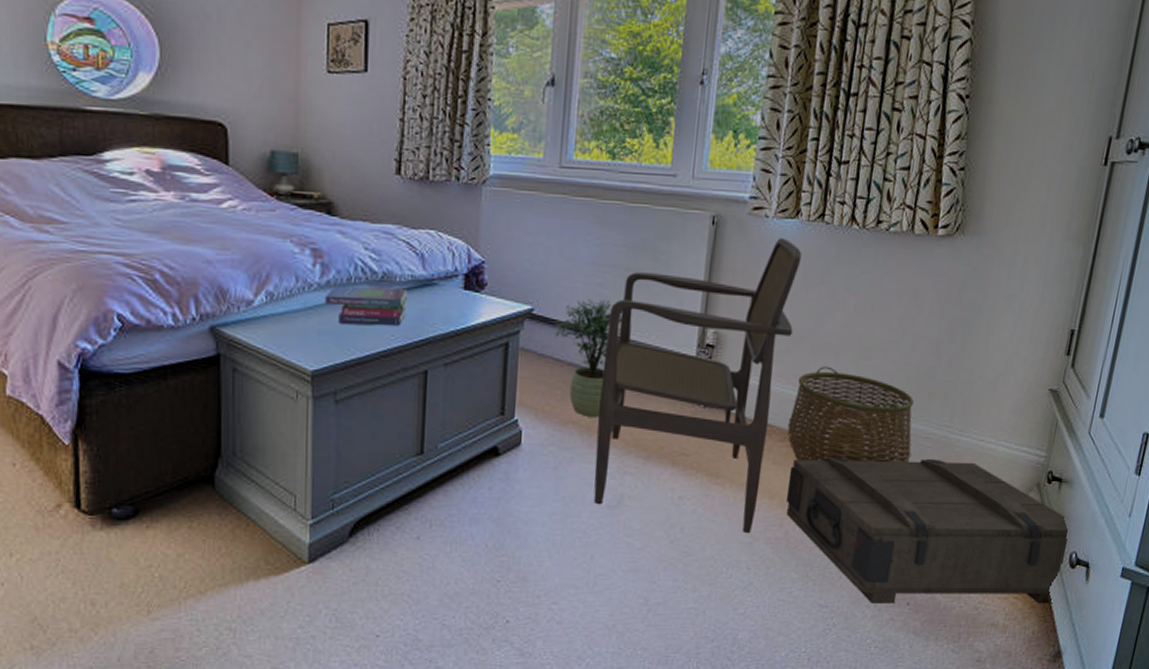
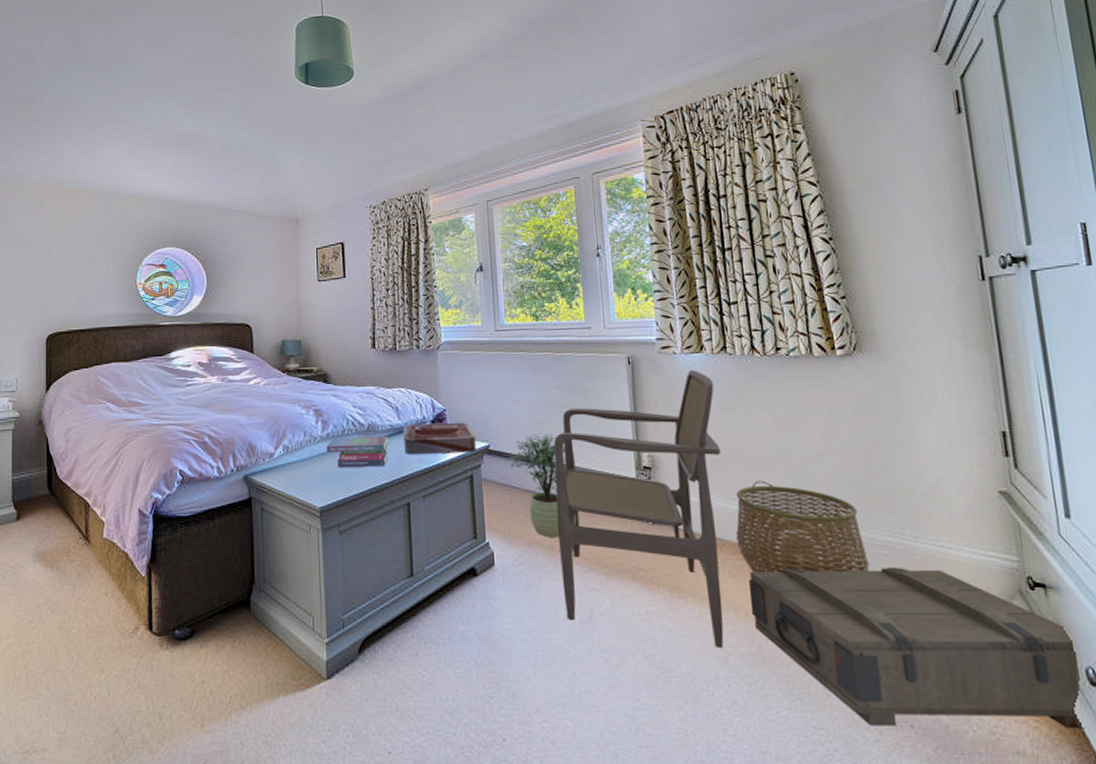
decorative tray: none [427,276,518,316] -> present [403,422,476,456]

